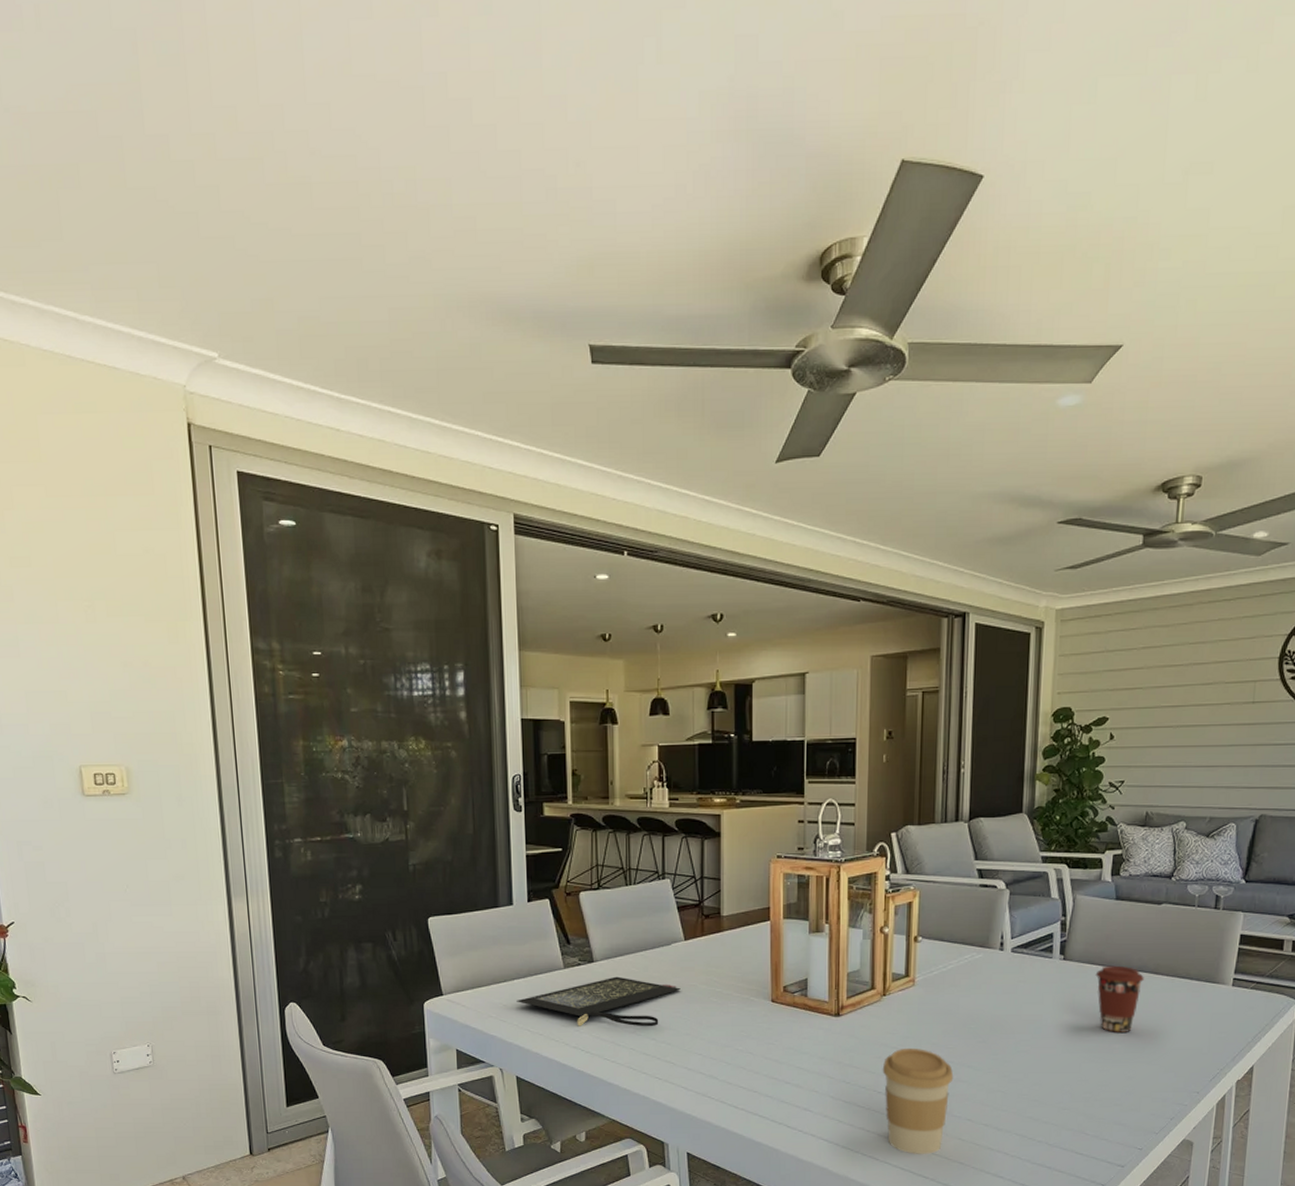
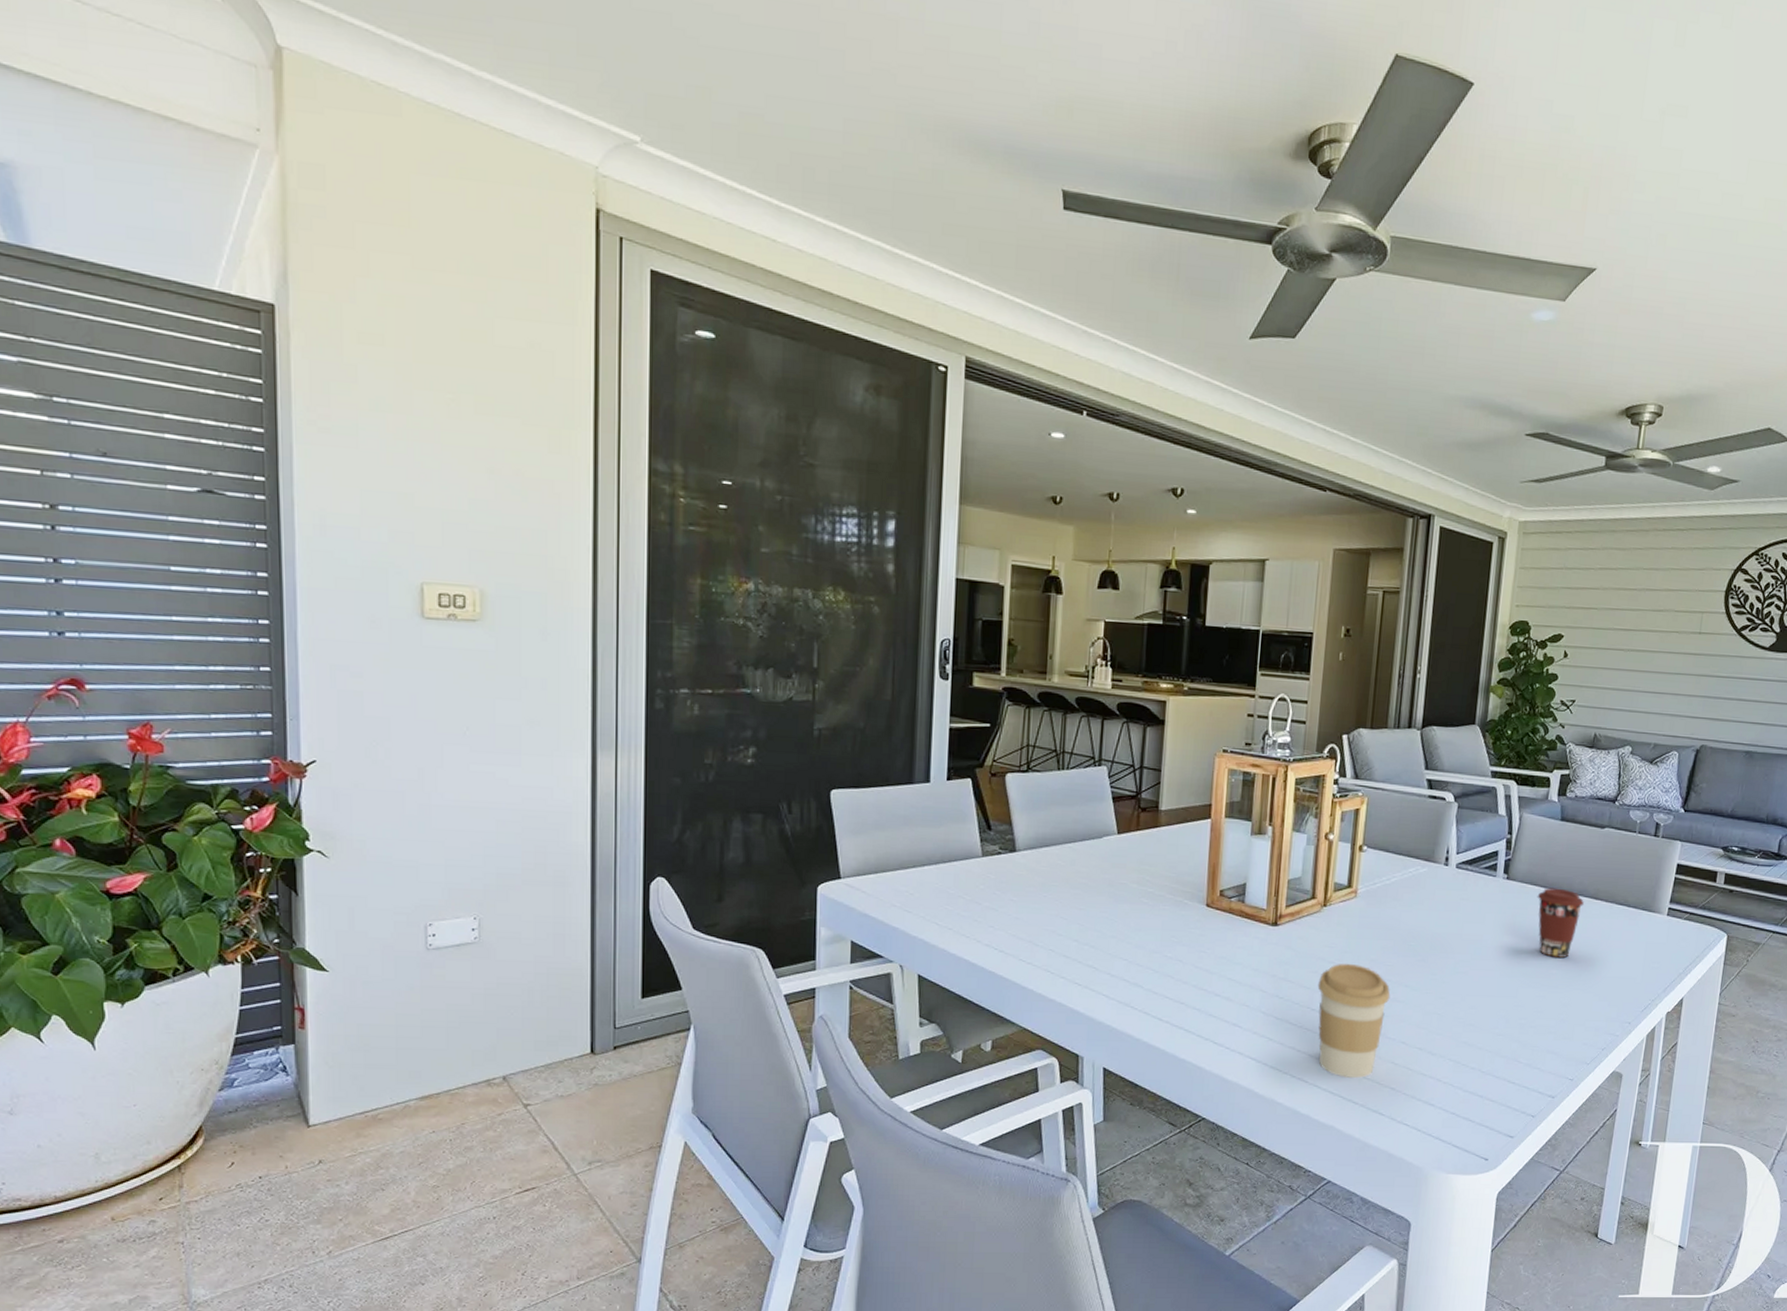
clutch bag: present [516,976,681,1027] -> none [925,869,1110,927]

